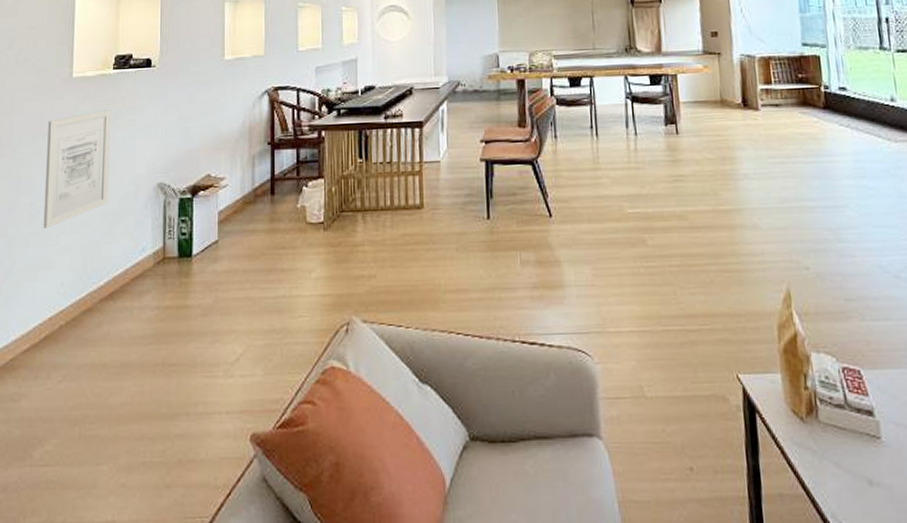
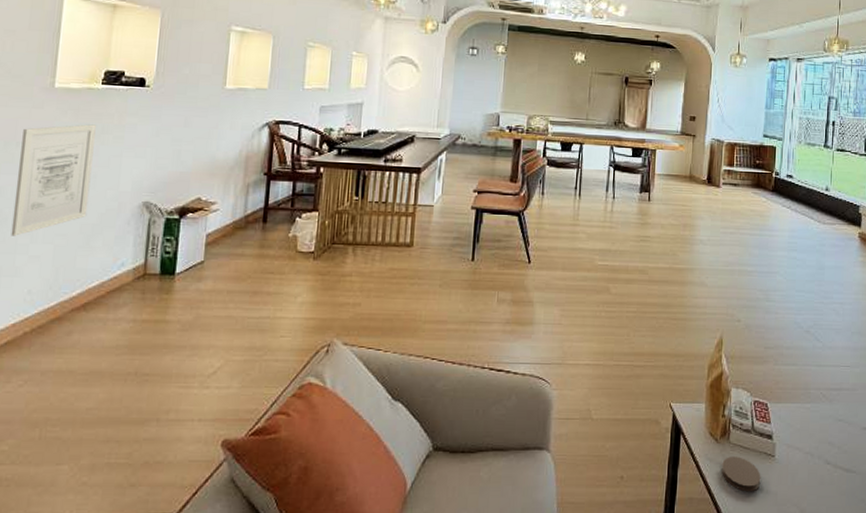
coaster: none [813,439,868,485] -> present [722,456,761,492]

